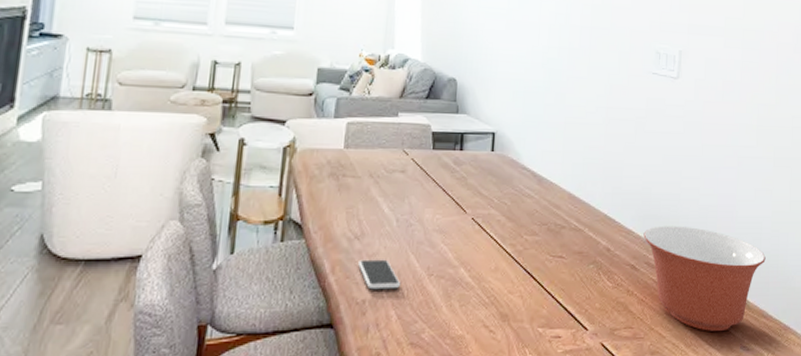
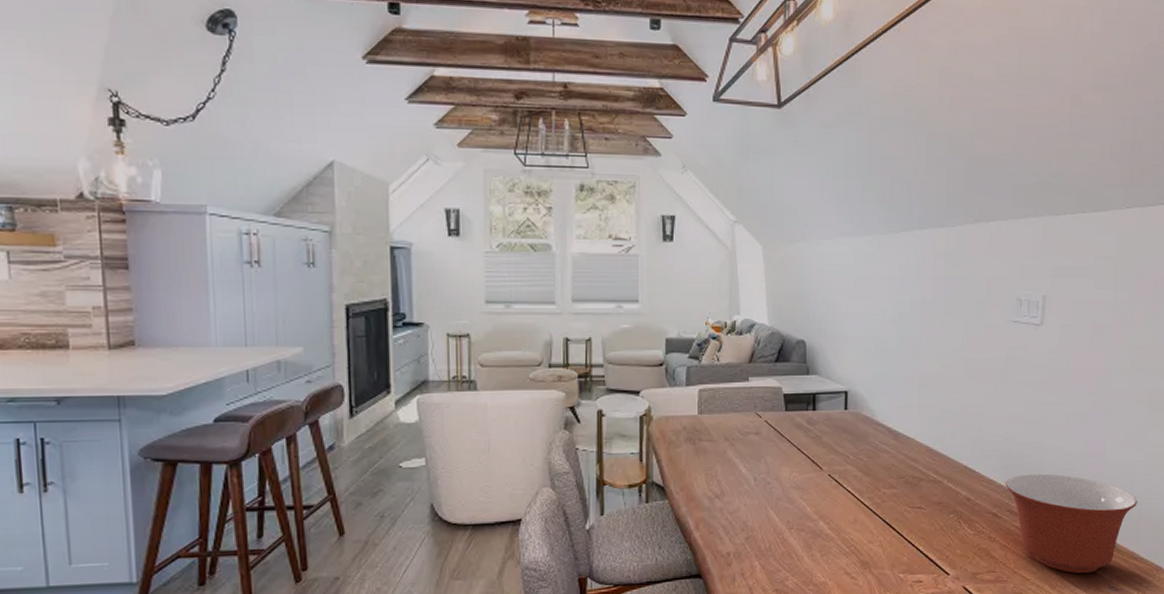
smartphone: present [358,259,401,290] -> none [721,515,763,543]

